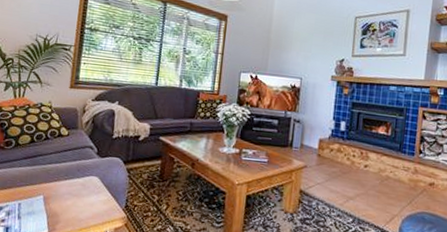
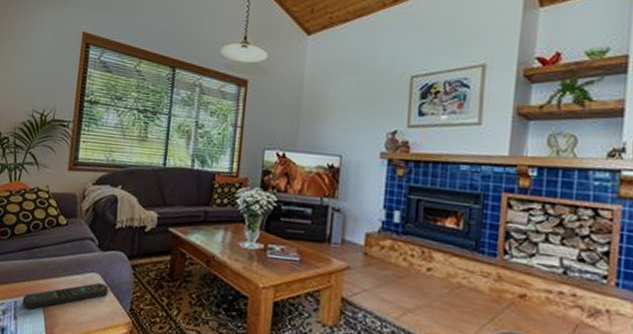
remote control: none [25,184,107,210] -> present [21,282,109,309]

